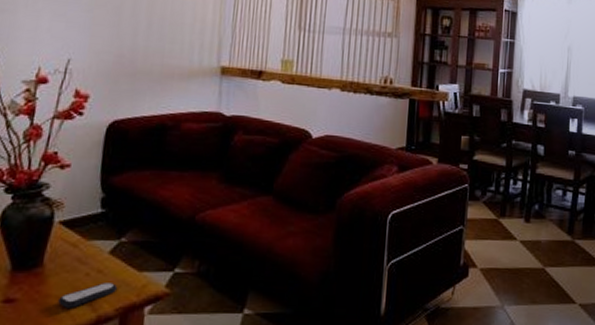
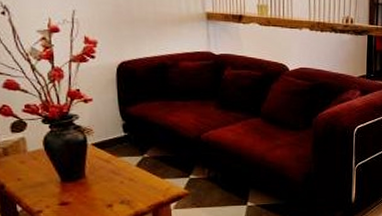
remote control: present [58,283,117,308] -> none [103,188,146,207]

